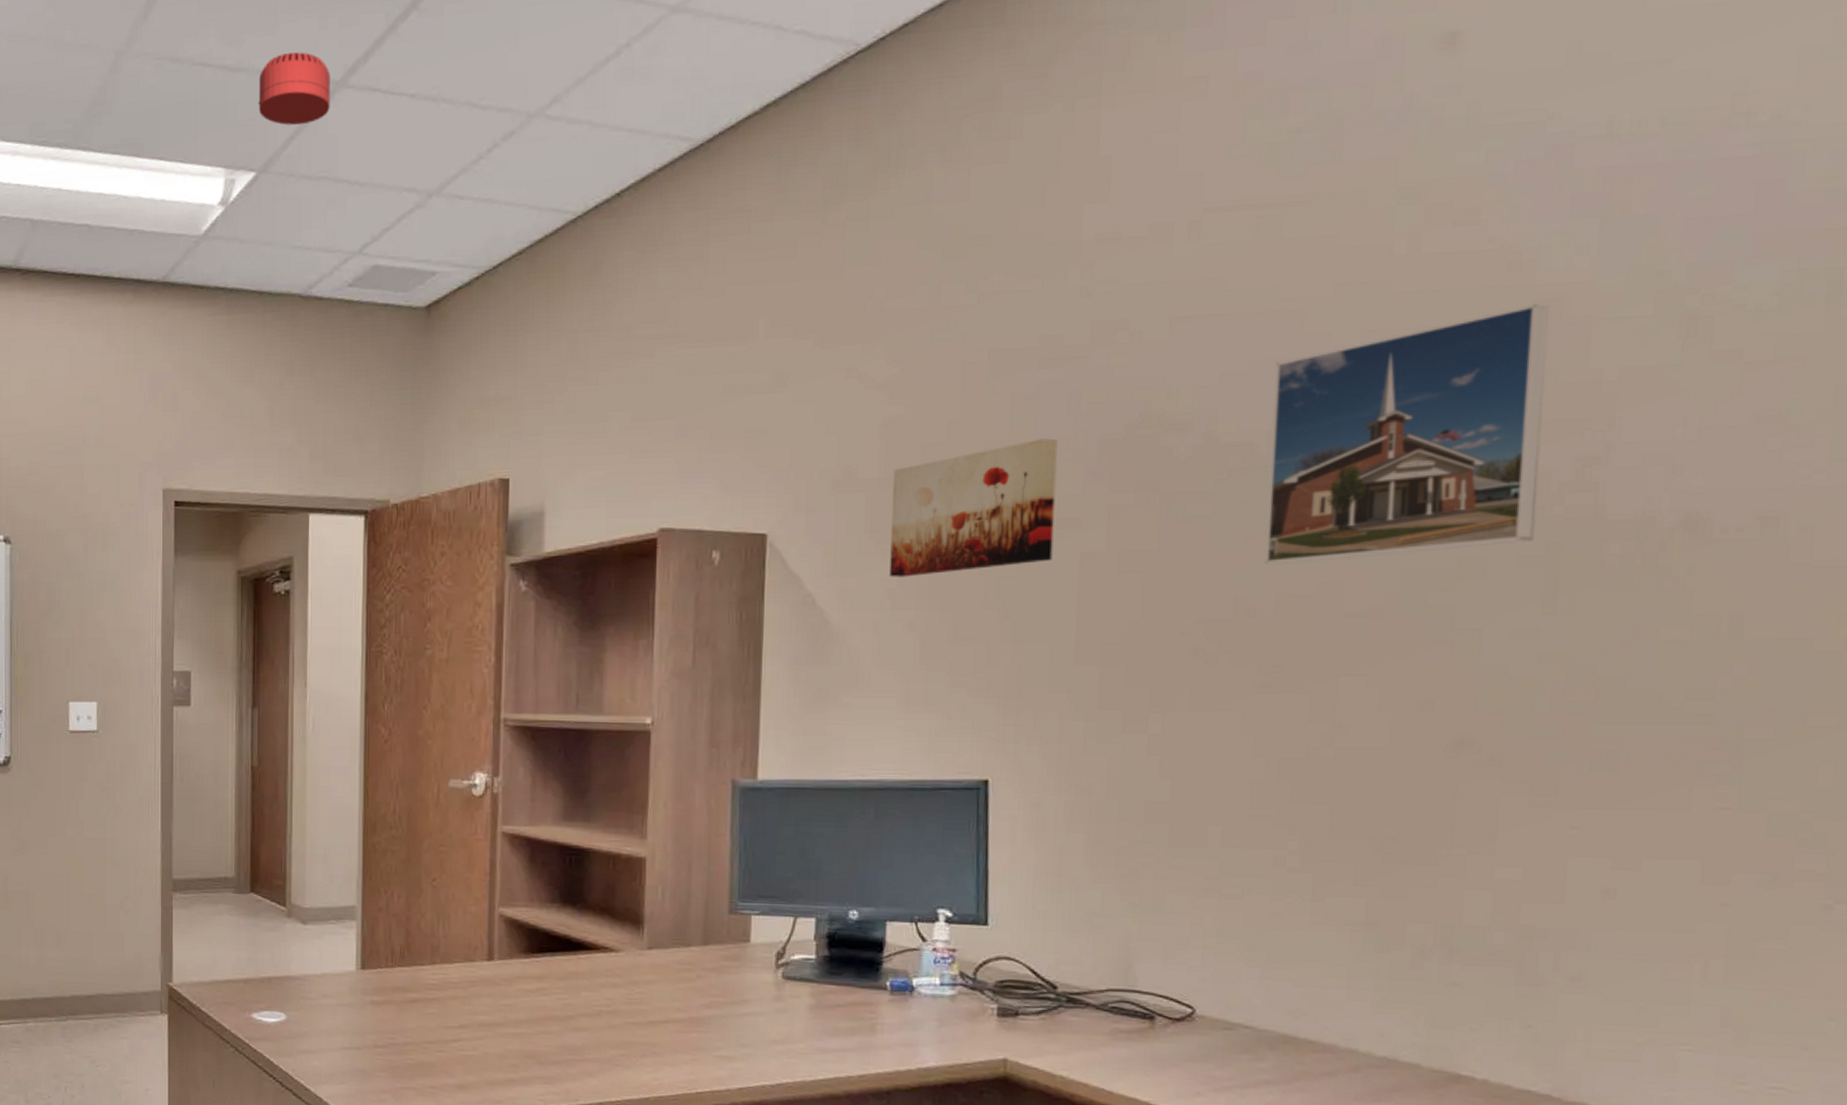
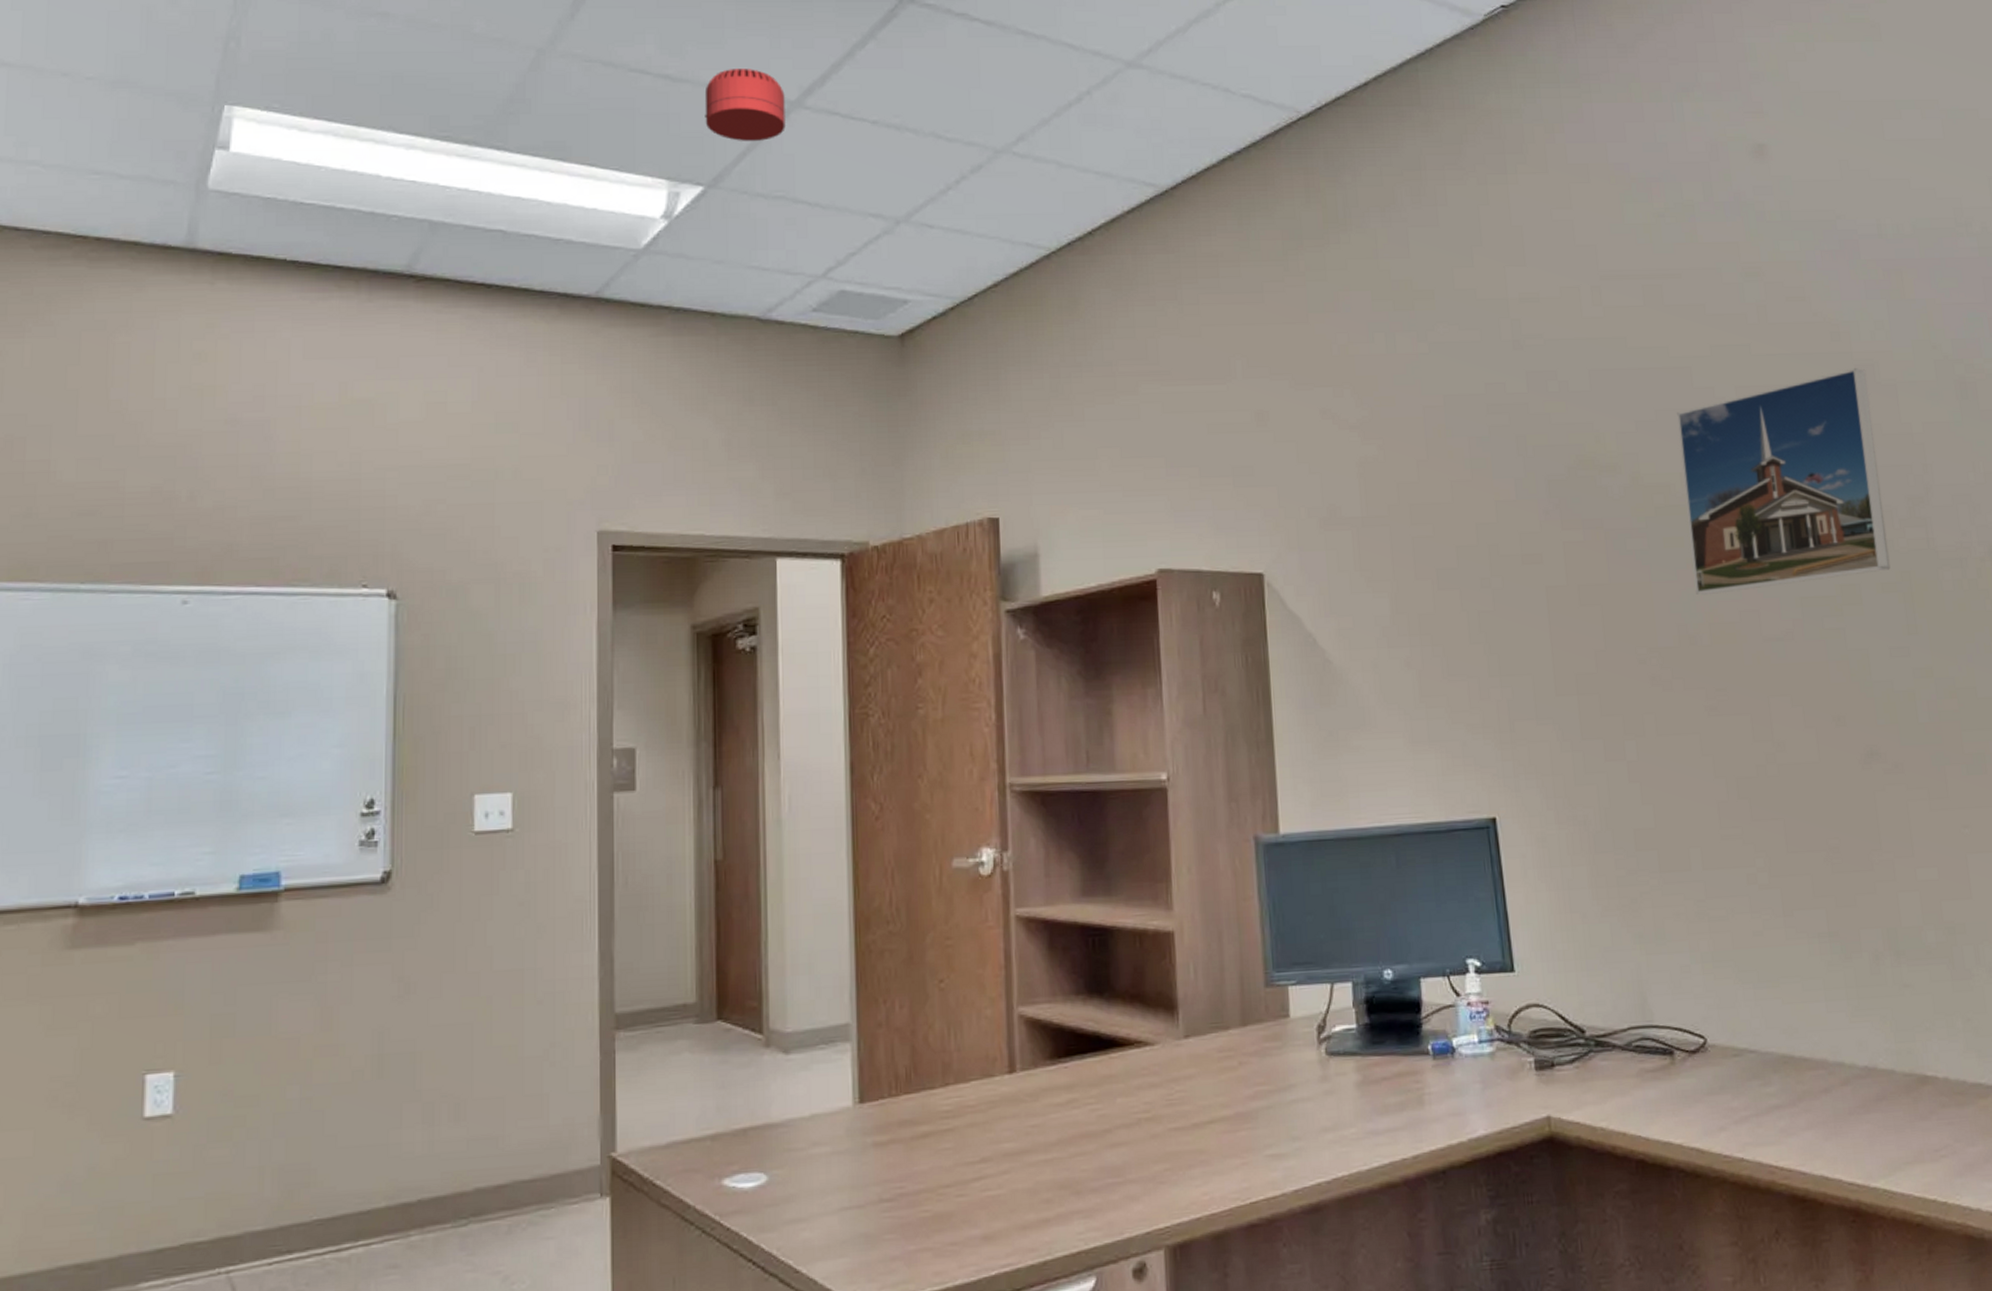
wall art: present [889,438,1058,577] -> none [1374,478,1523,615]

